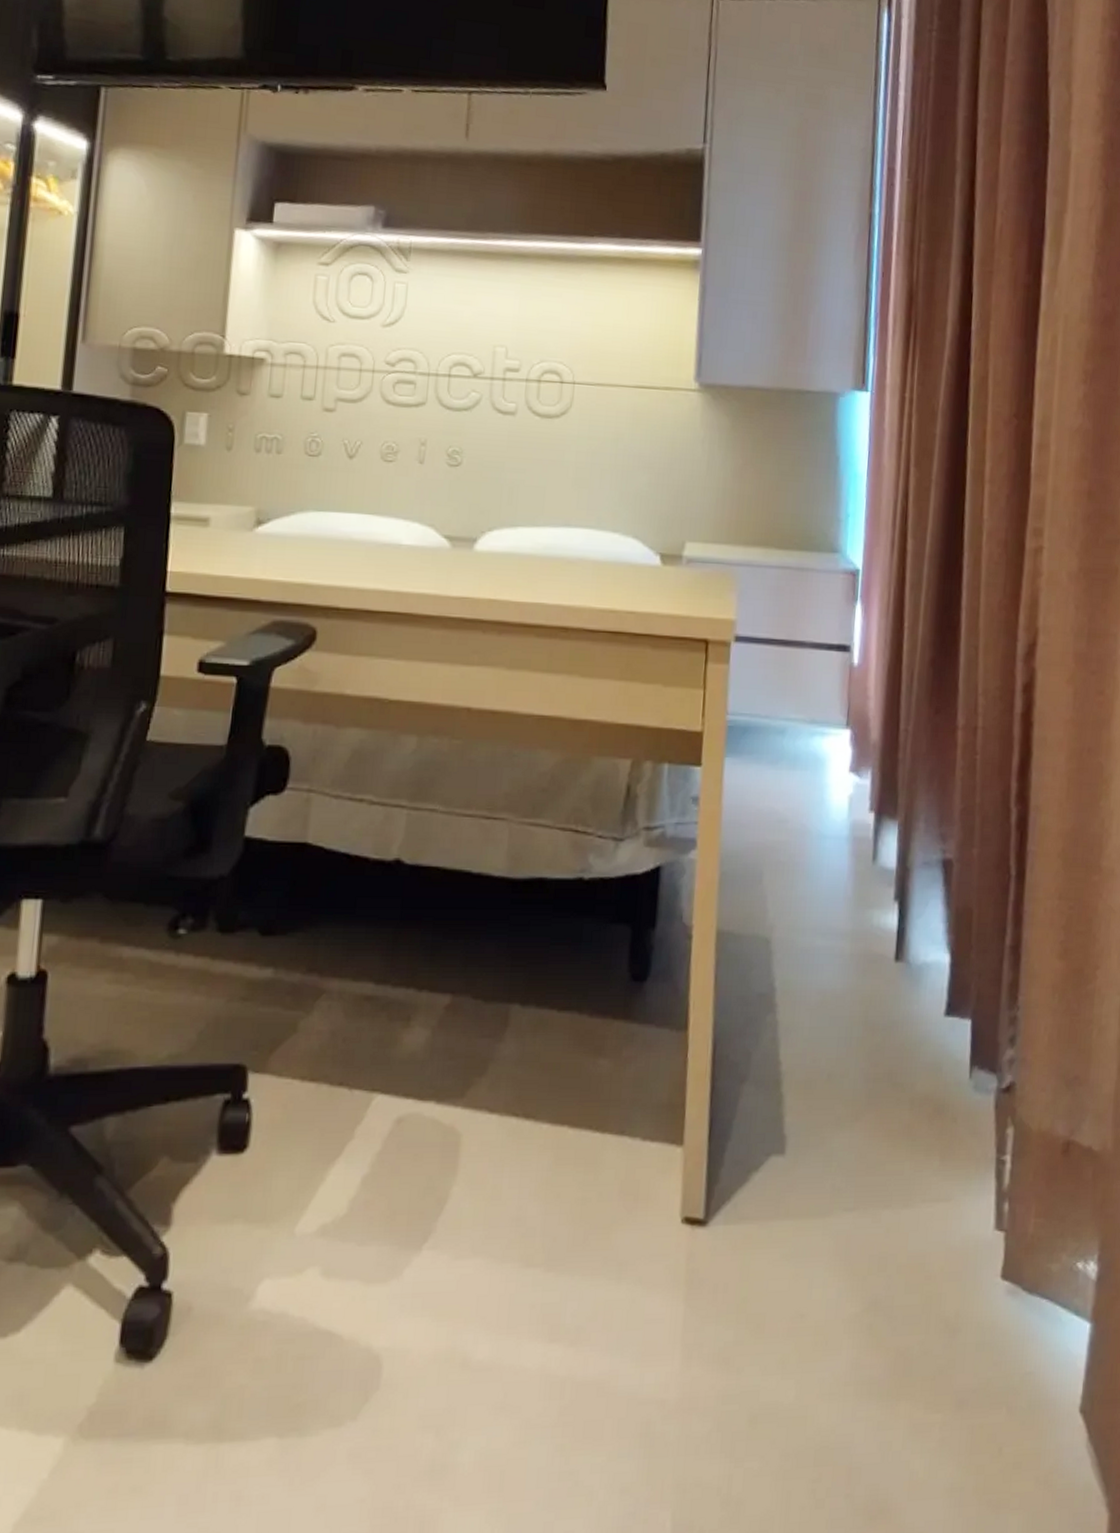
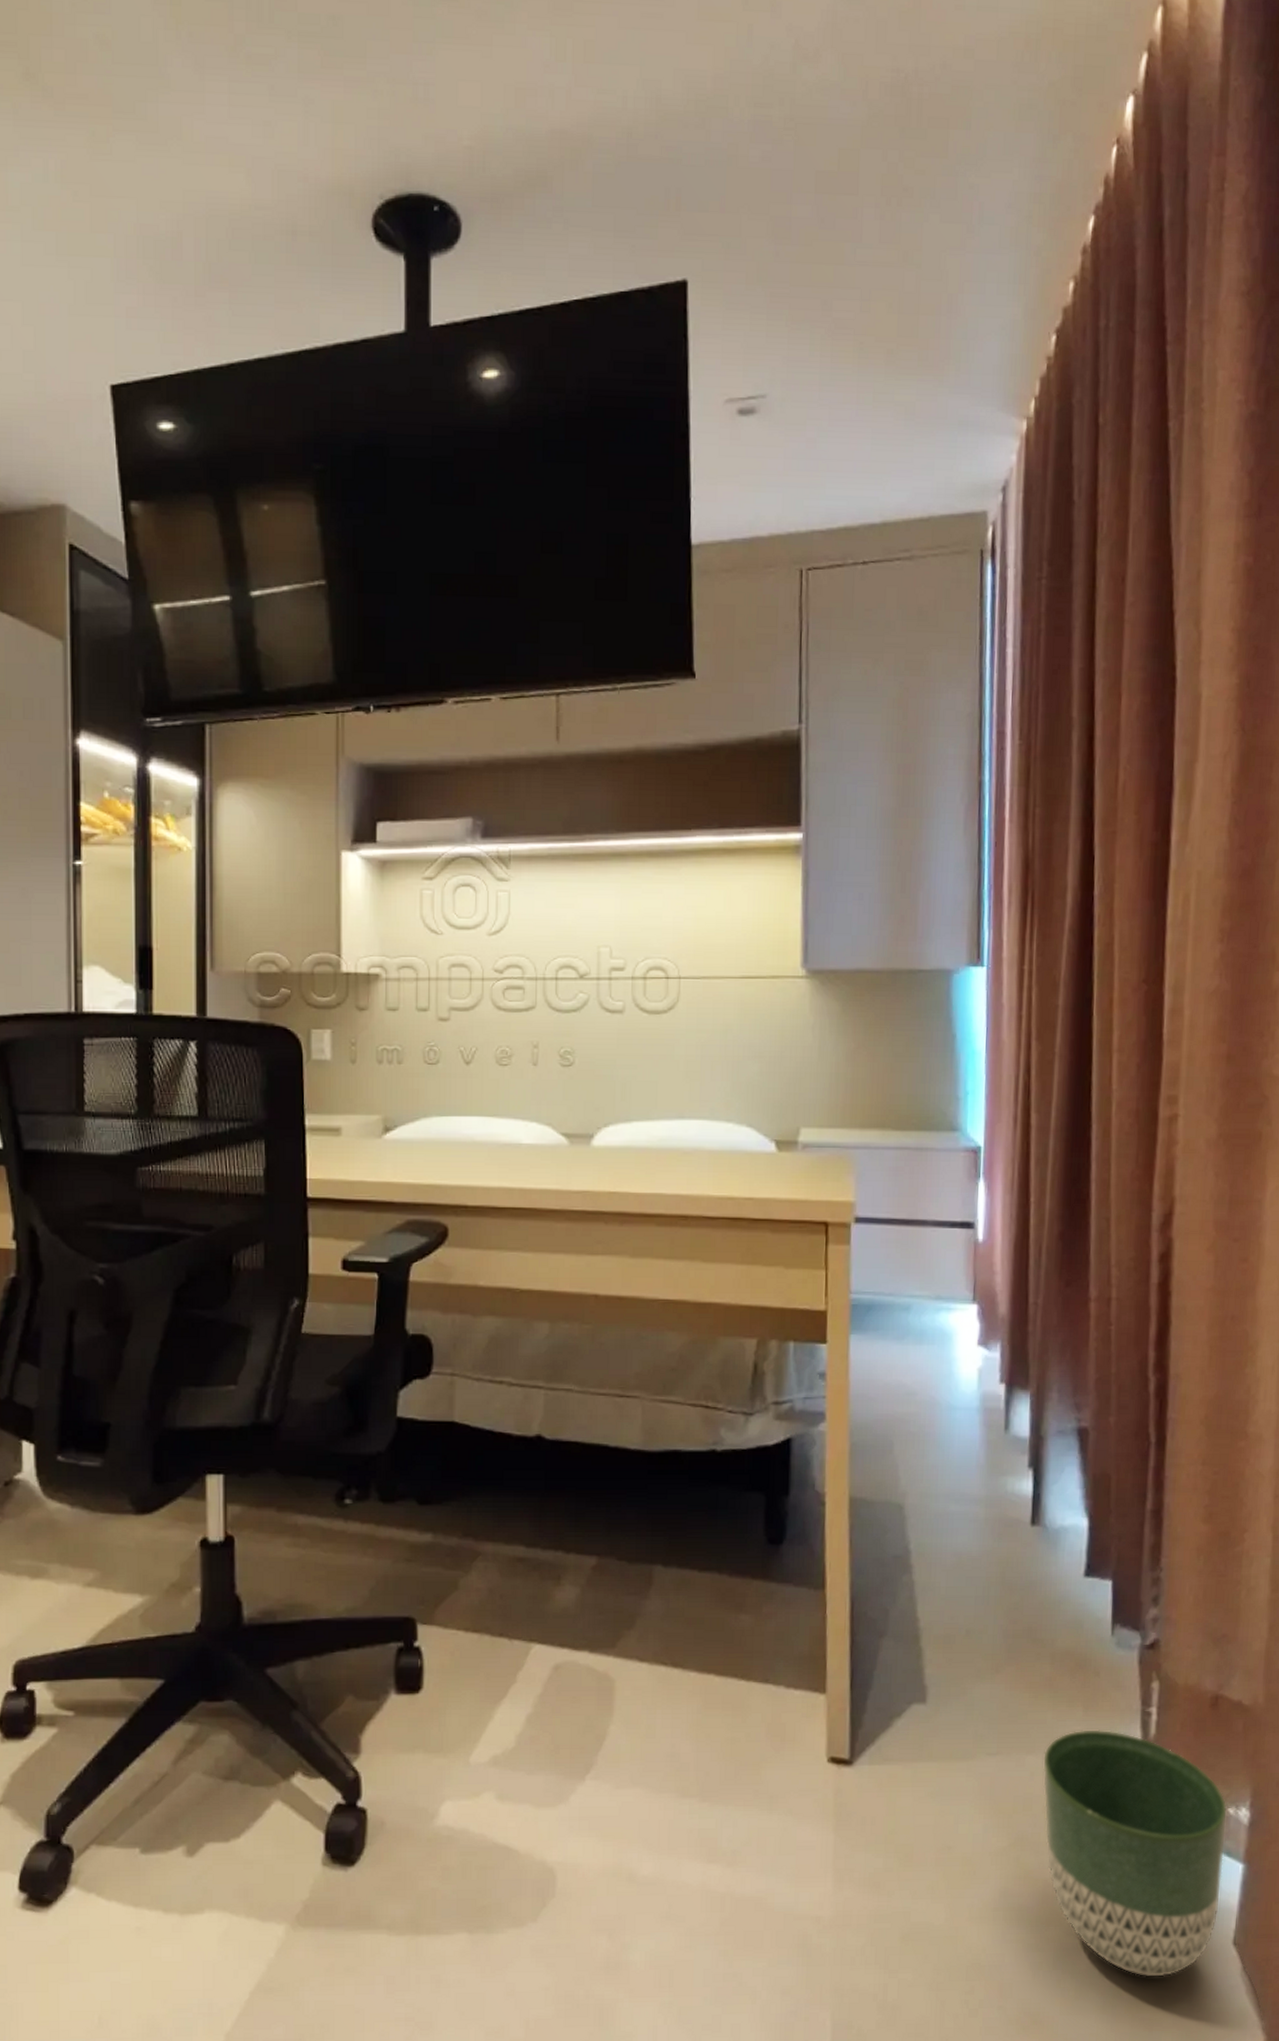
planter: none [898,1180,1076,1453] -> present [1043,1729,1227,1977]

